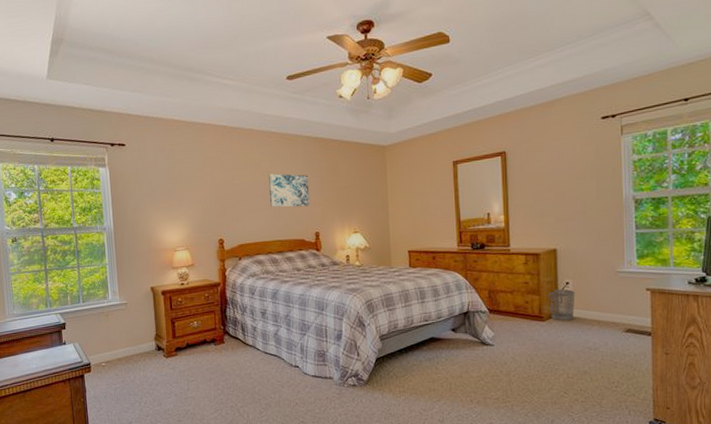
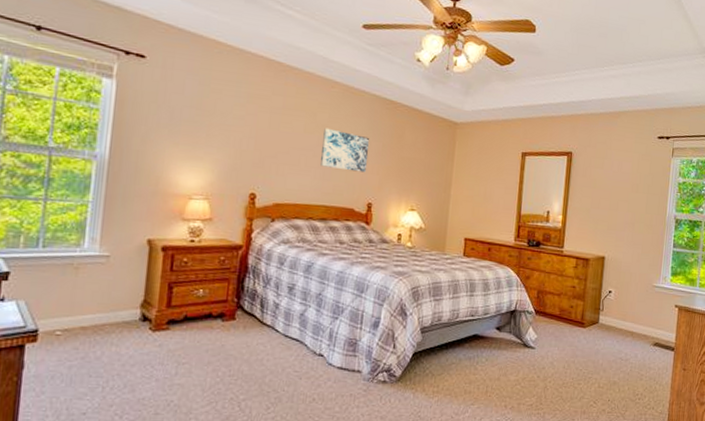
wastebasket: present [548,289,575,321] -> none [591,297,616,329]

